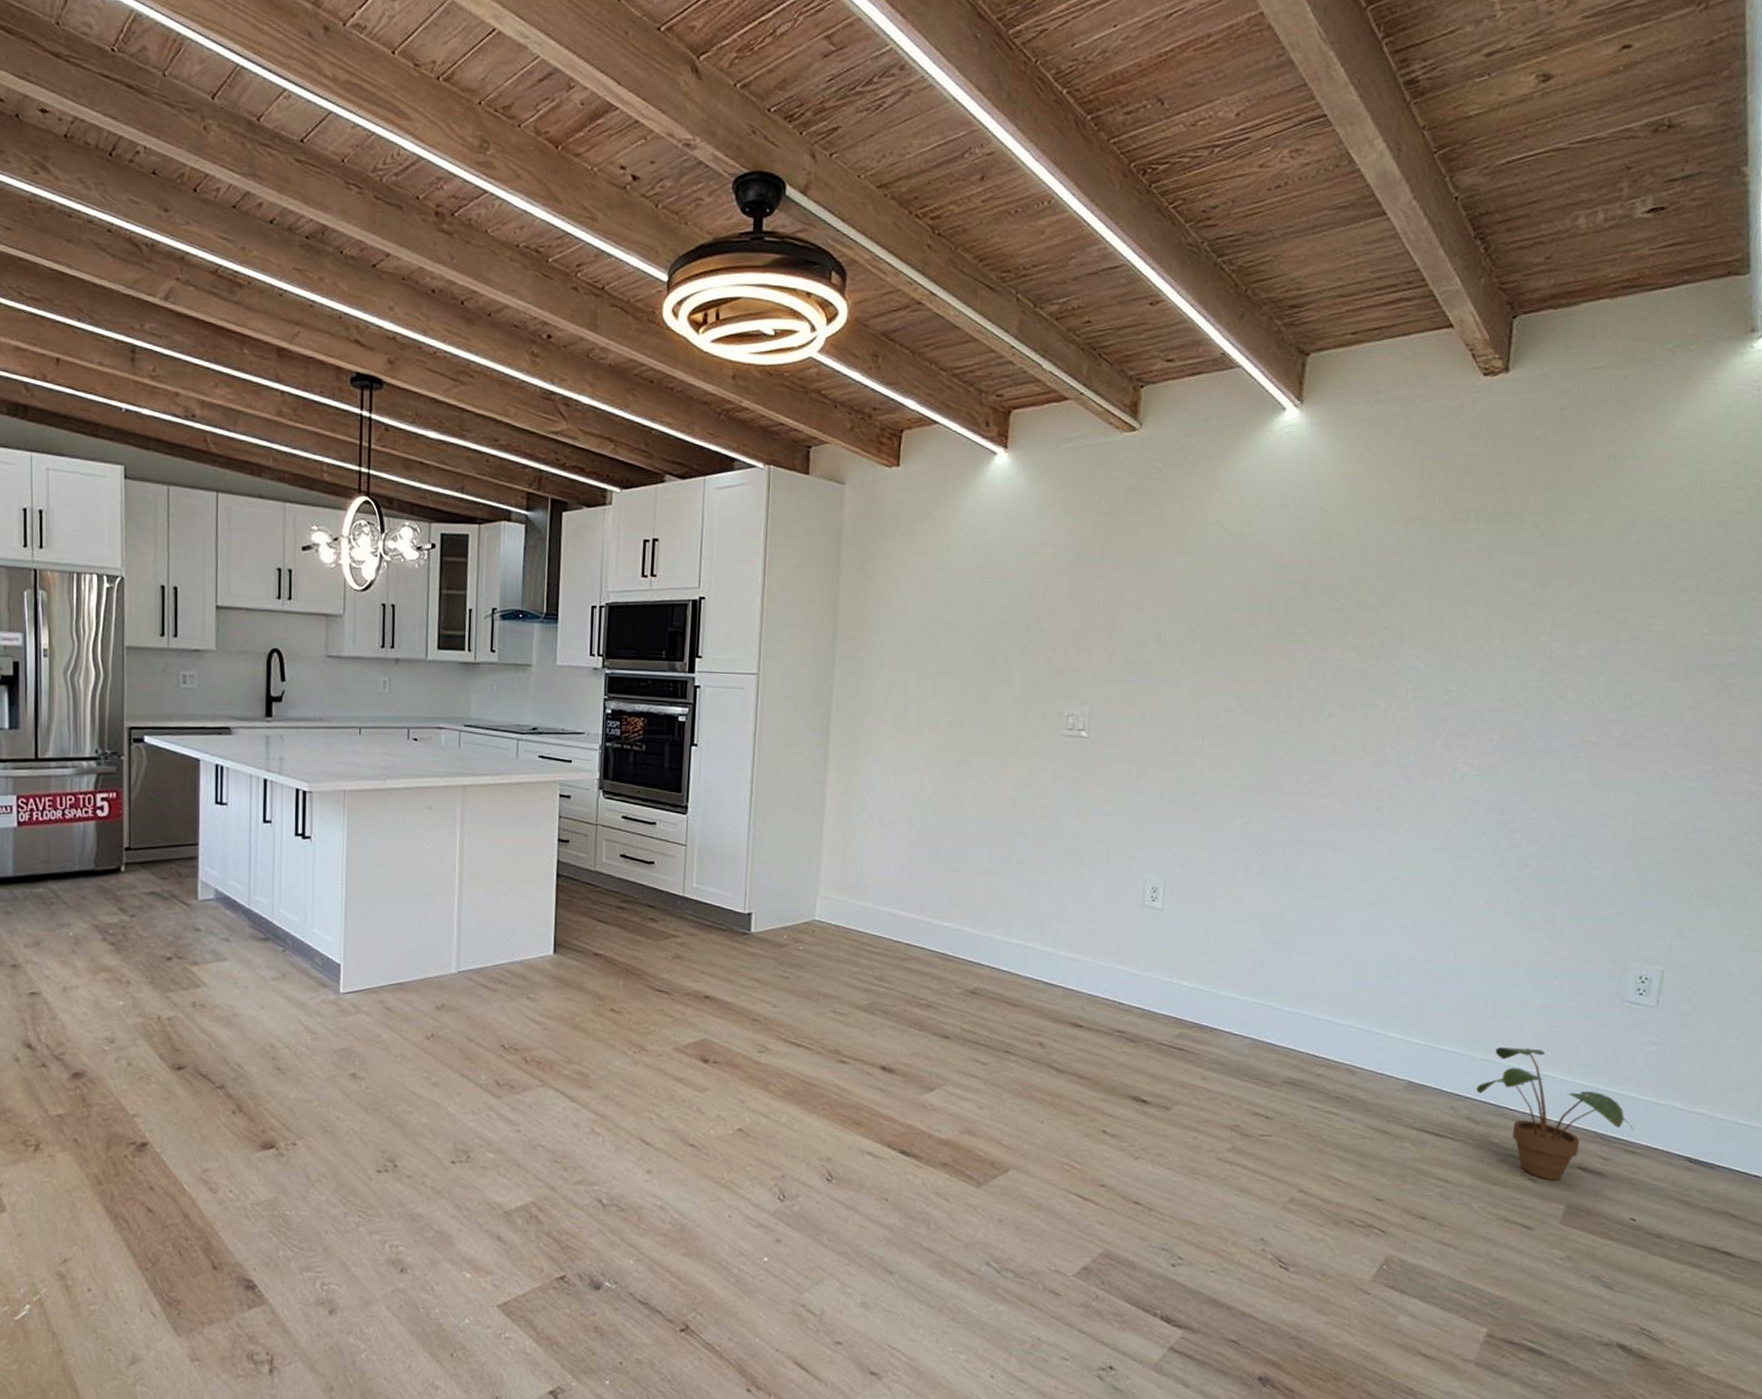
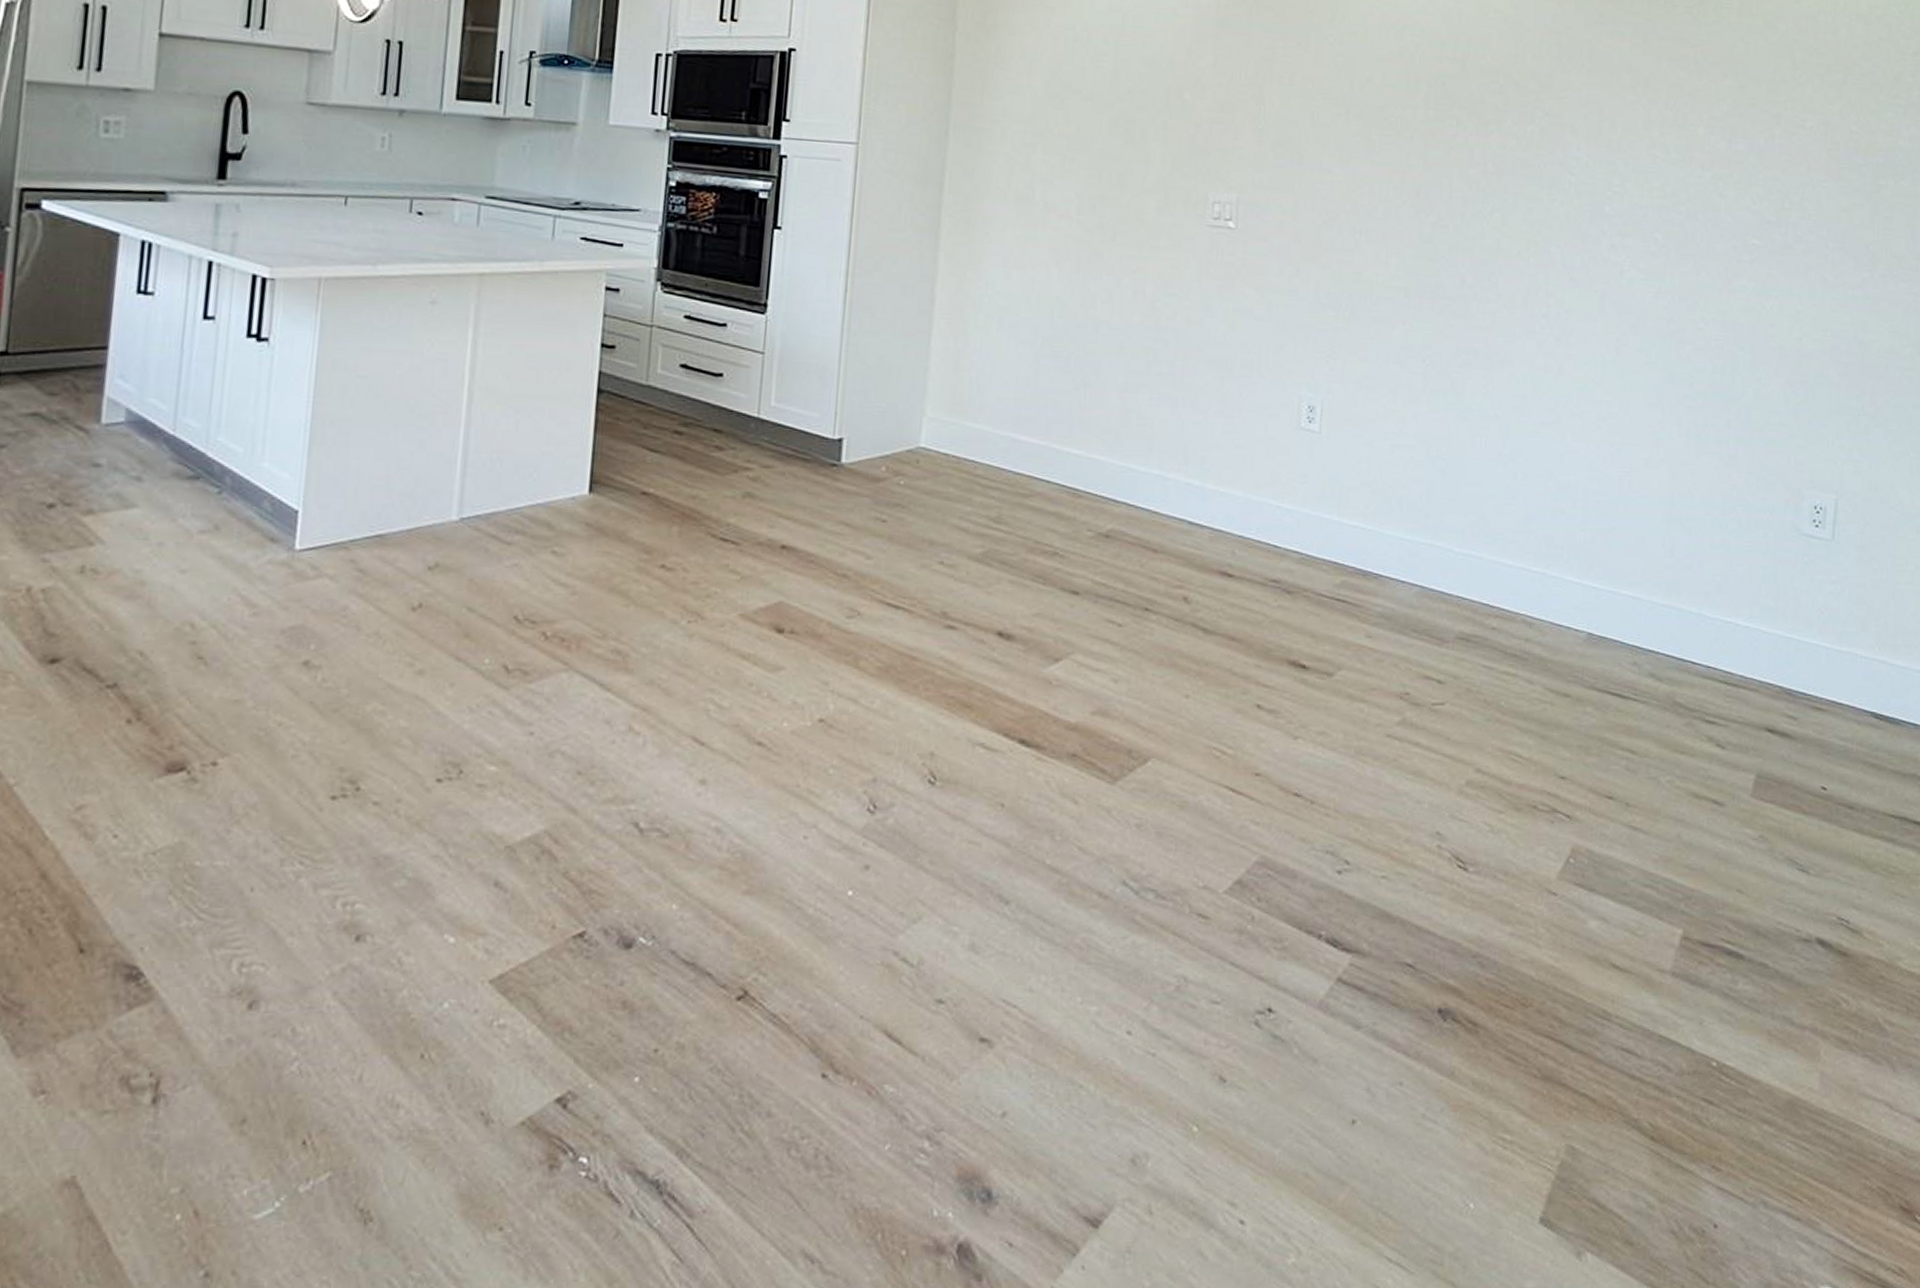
potted plant: present [1476,1047,1634,1181] -> none [1659,590,1818,746]

